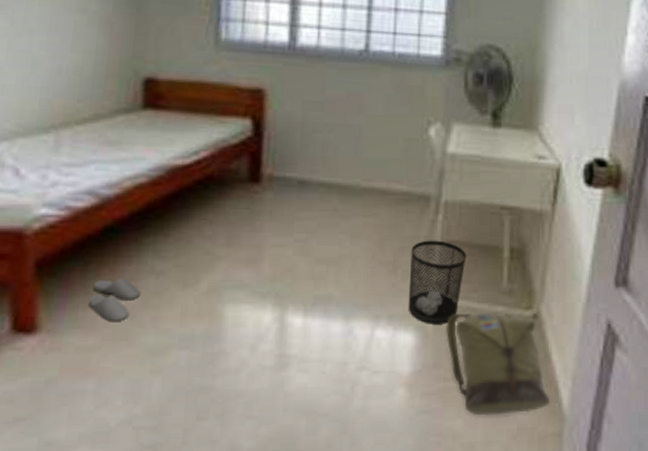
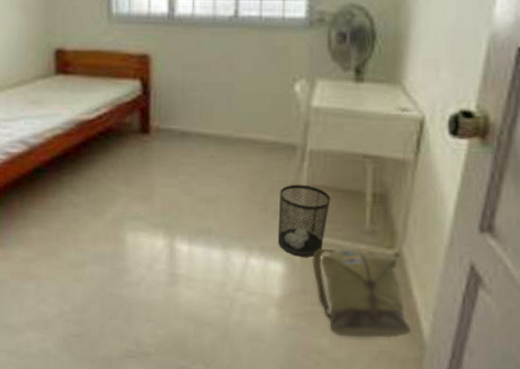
slippers: present [89,278,140,321] -> none [27,207,63,240]

